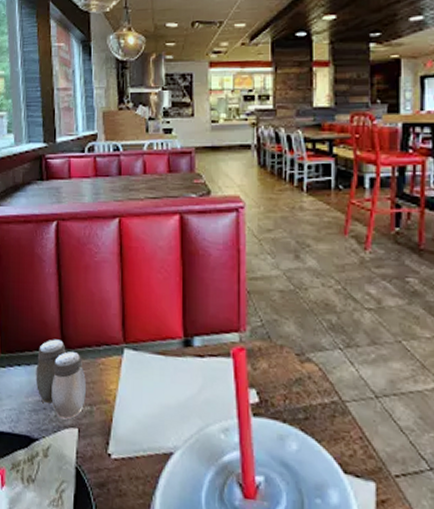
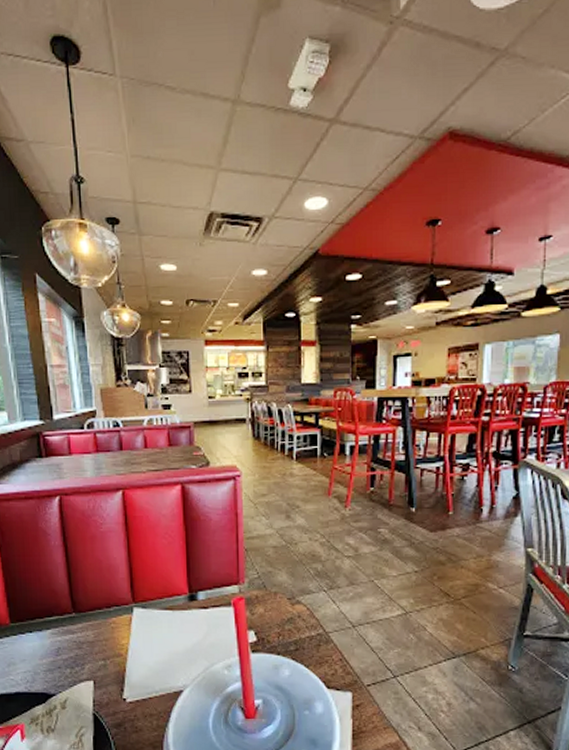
salt and pepper shaker: present [35,339,86,420] -> none [48,605,99,675]

